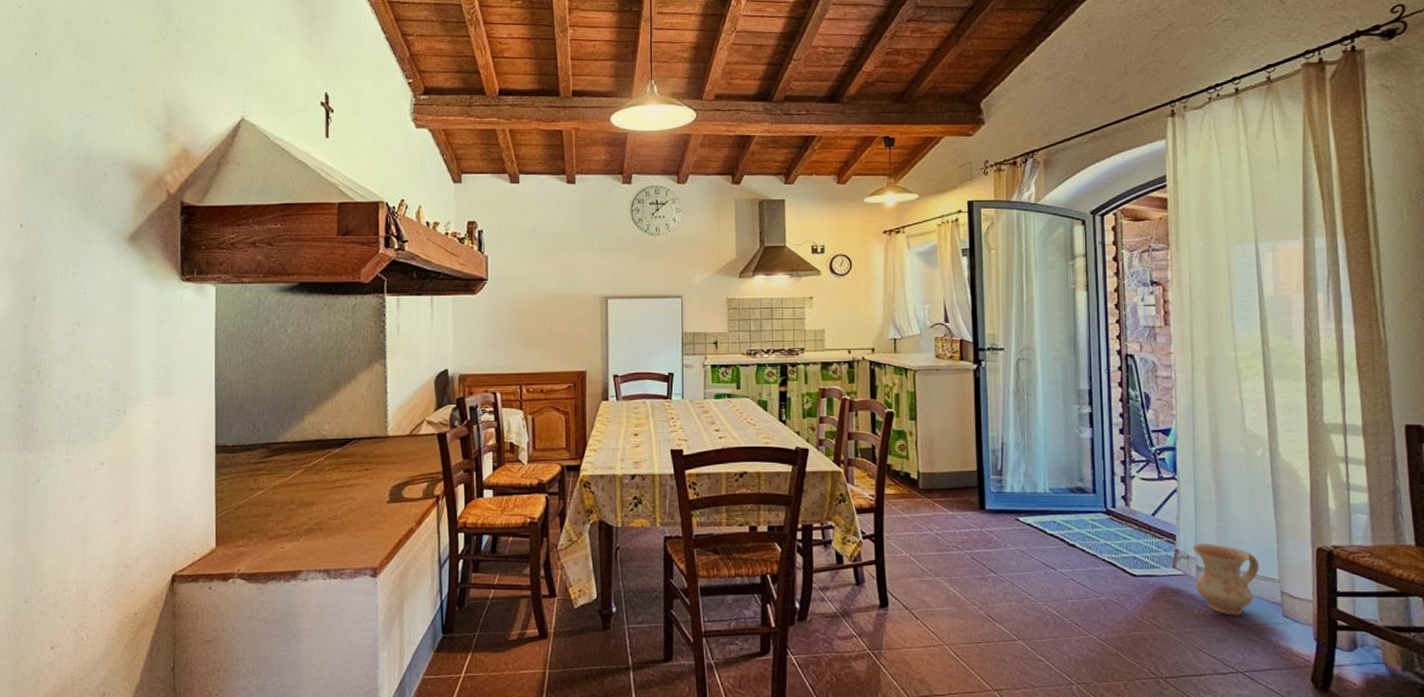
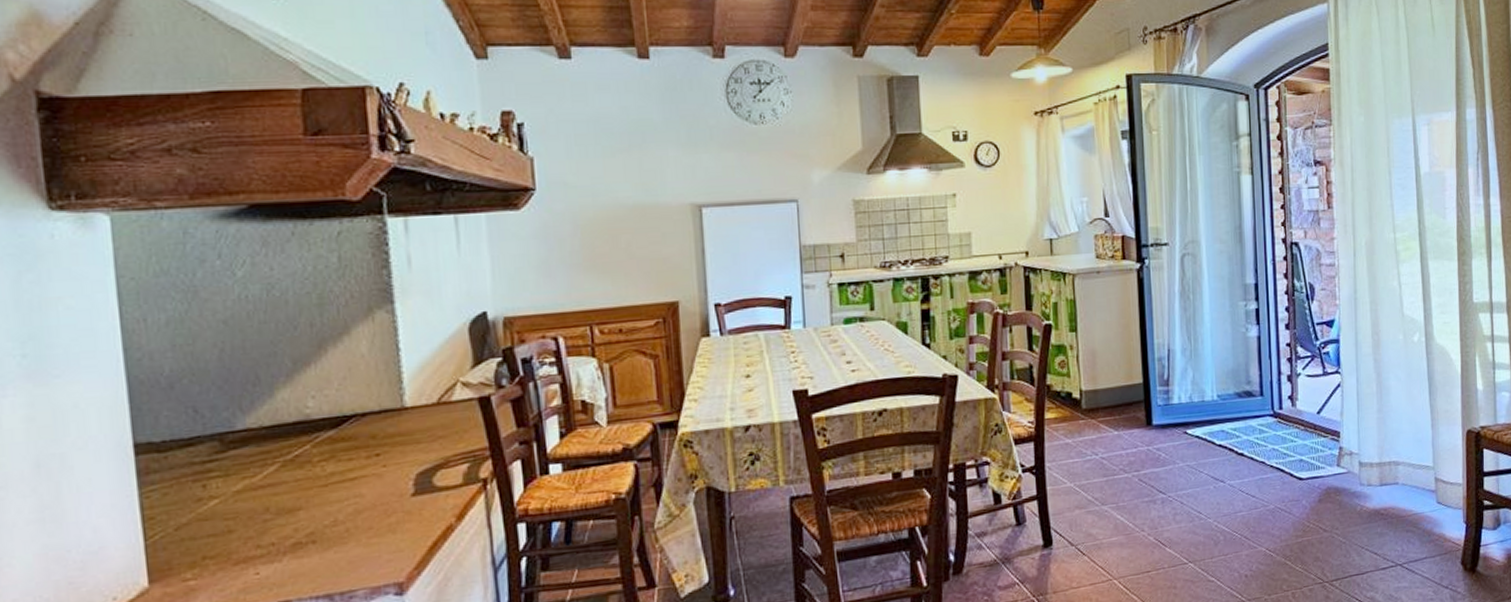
ceramic jug: present [1192,544,1260,616] -> none [1355,437,1417,509]

